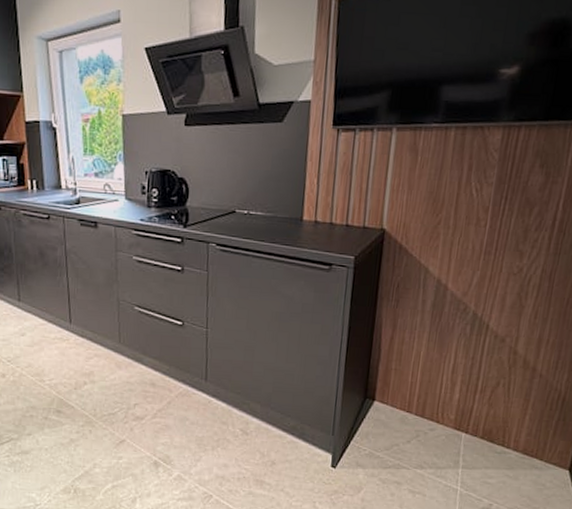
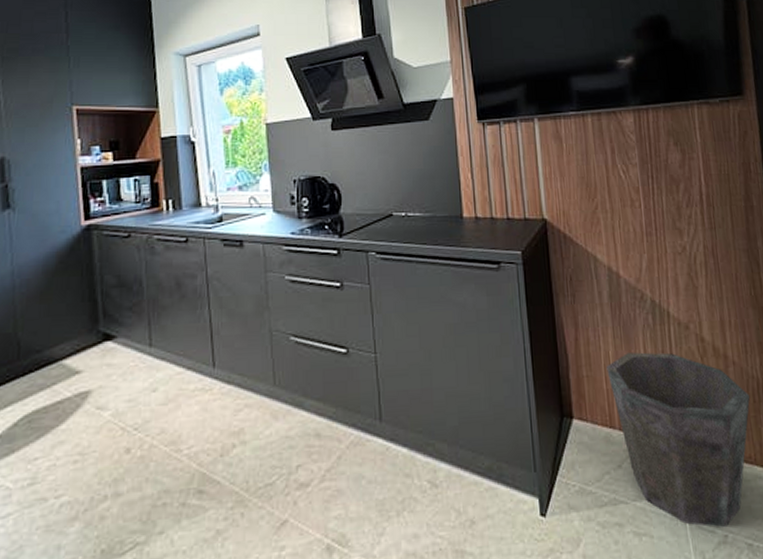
waste bin: none [415,355,548,499] -> present [606,352,750,528]

